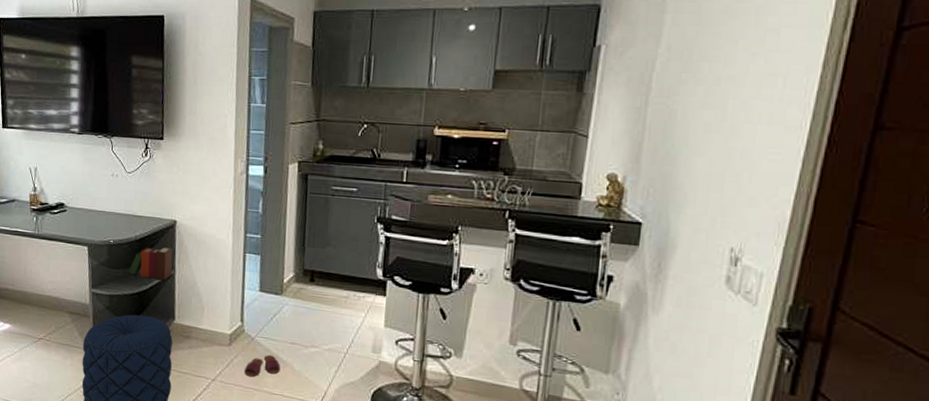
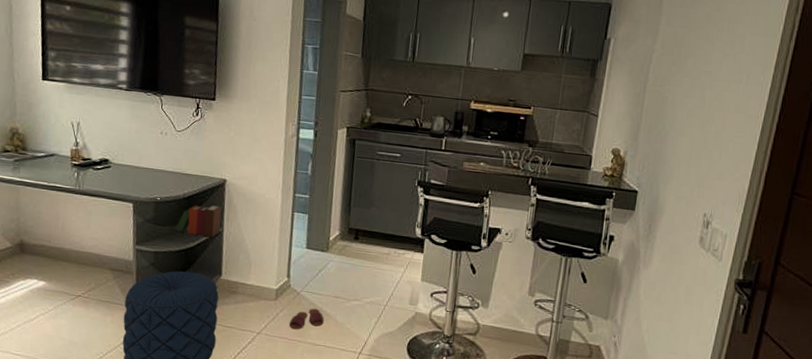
kettle: none [388,142,414,170] -> present [429,113,452,139]

